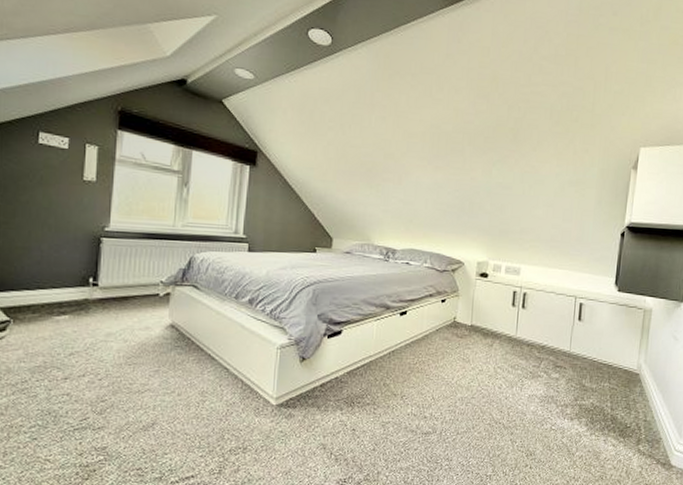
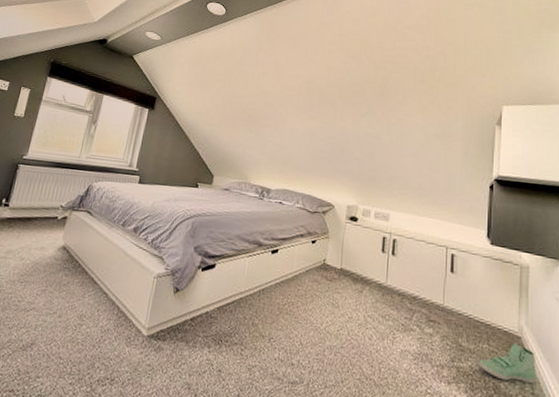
sneaker: none [599,380,650,413] -> present [478,343,536,384]

